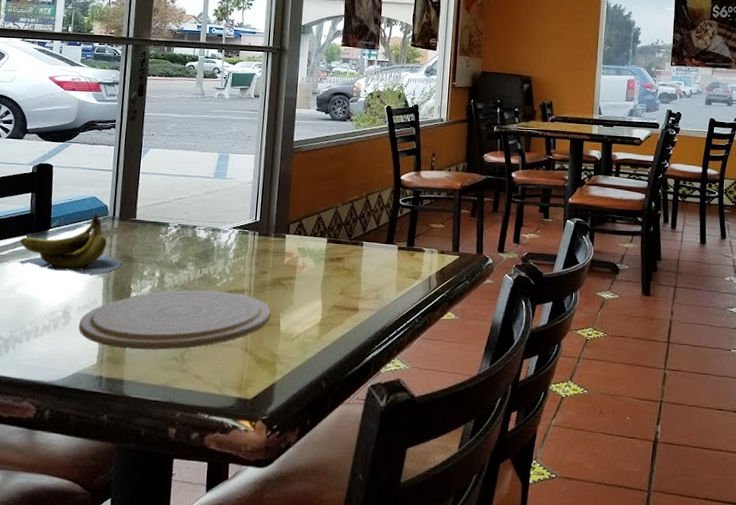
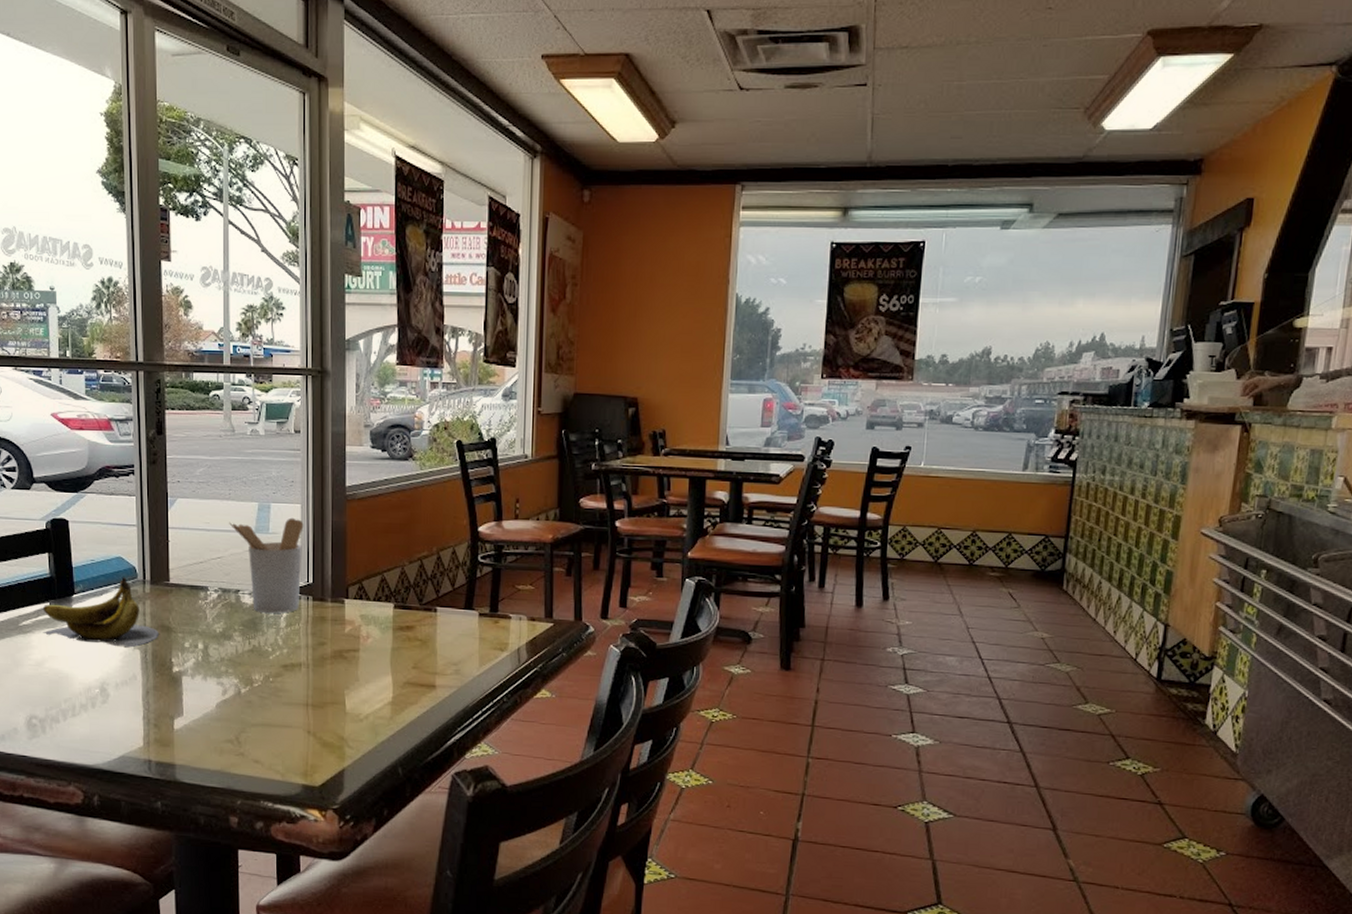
plate: present [79,290,271,350] -> none [119,663,334,731]
utensil holder: none [192,166,256,246] -> present [229,517,304,613]

